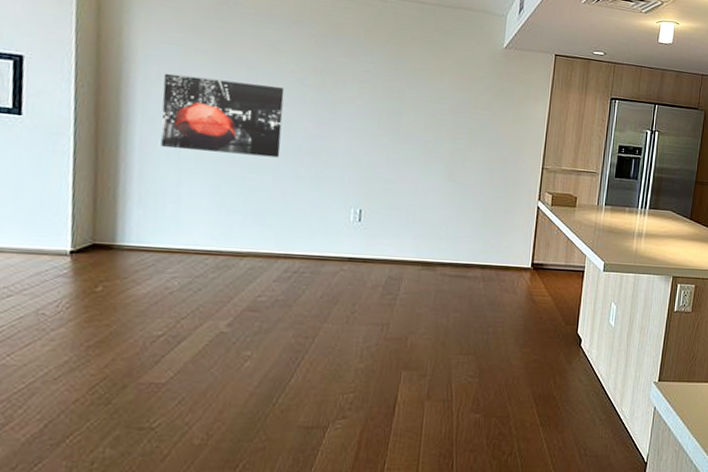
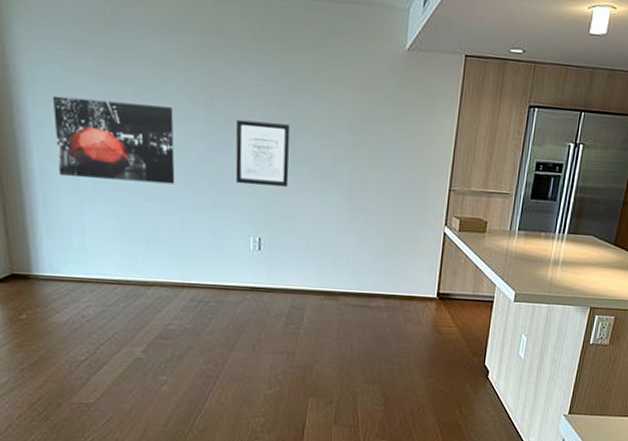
wall art: none [340,101,396,162] -> present [235,119,290,187]

